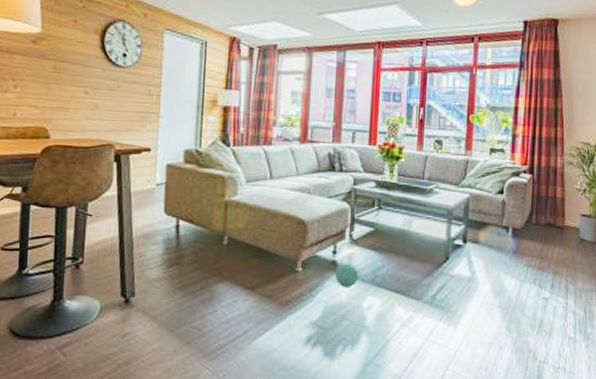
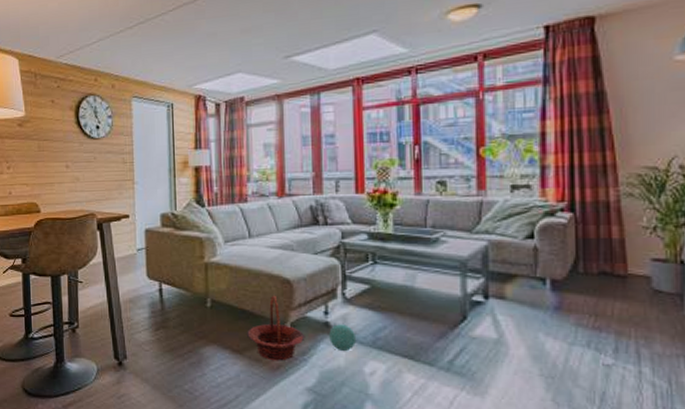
basket: none [259,234,314,297] -> present [246,295,305,361]

